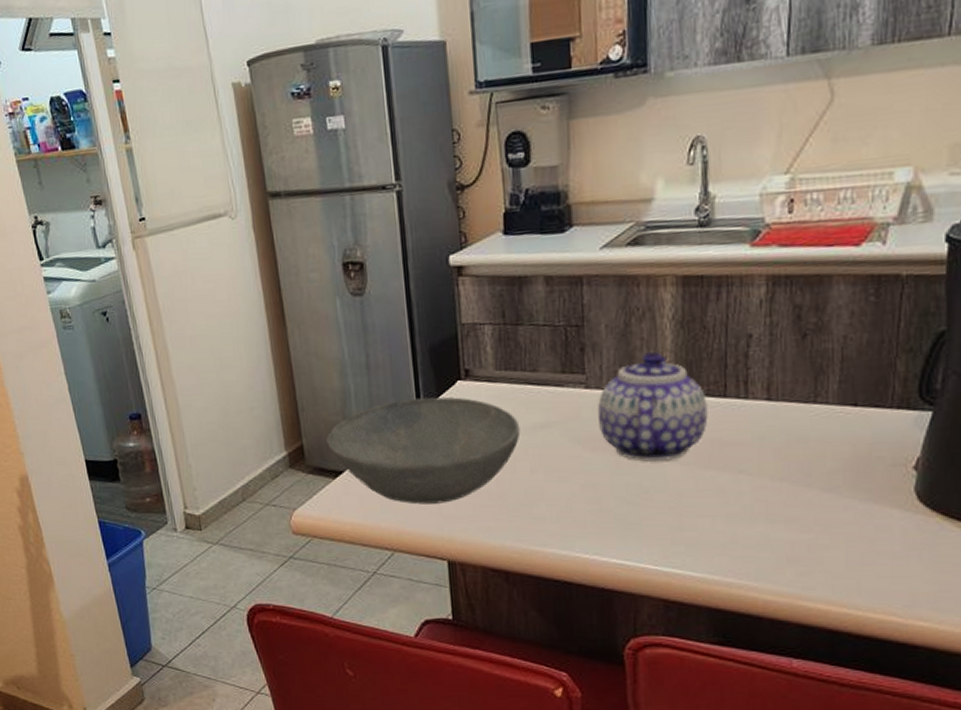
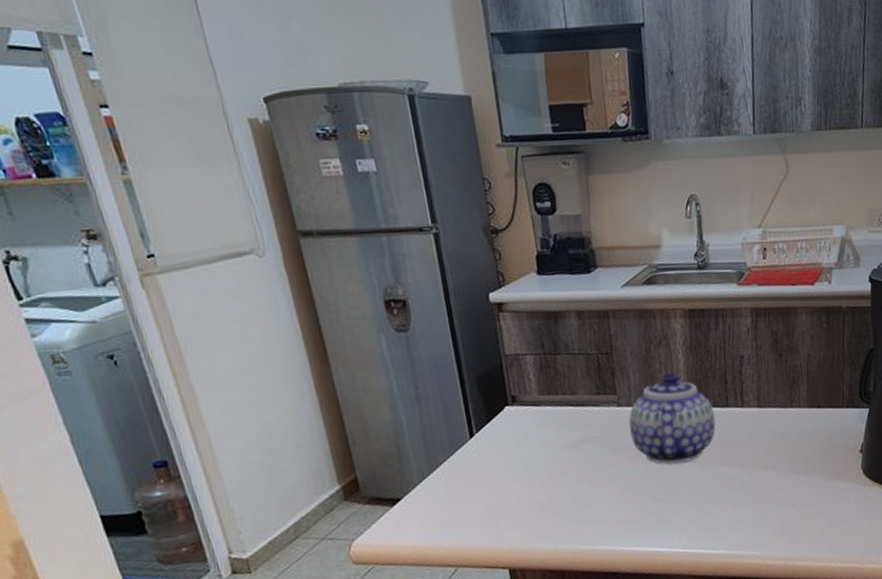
bowl: present [326,397,521,504] -> none [381,421,566,522]

